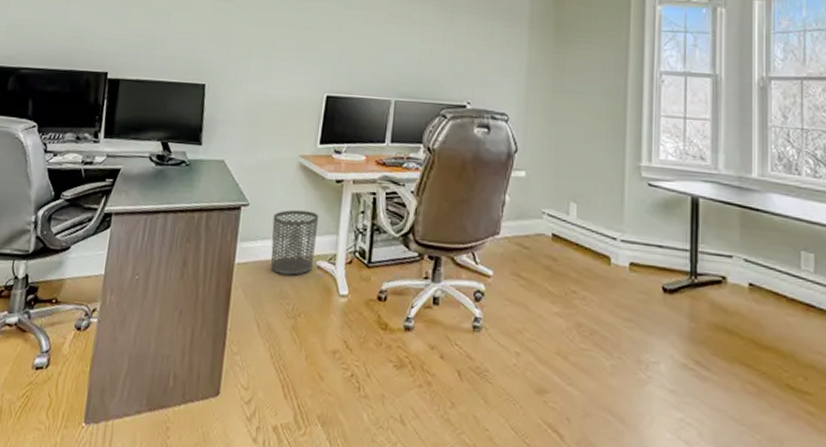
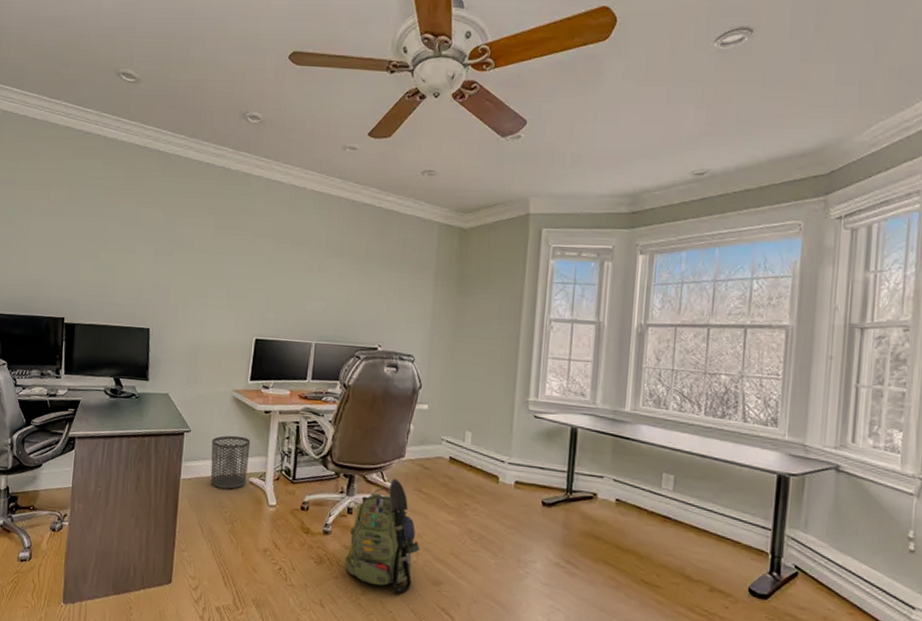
backpack: none [430,260,521,405] -> present [344,478,421,593]

